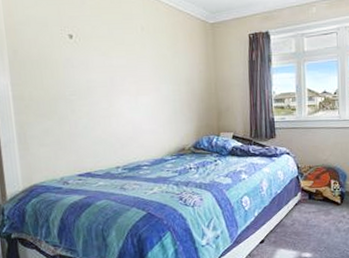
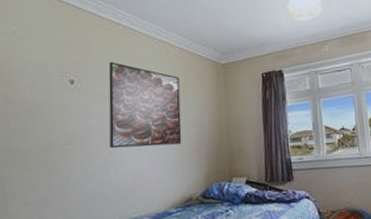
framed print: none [103,17,175,101] -> present [108,61,182,149]

